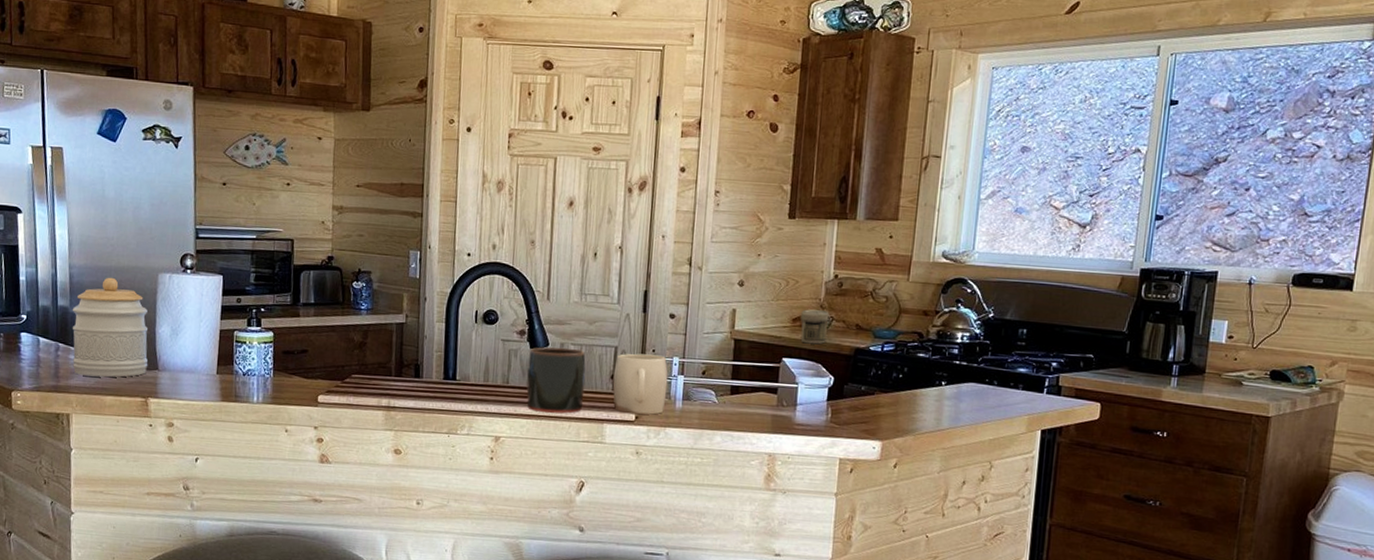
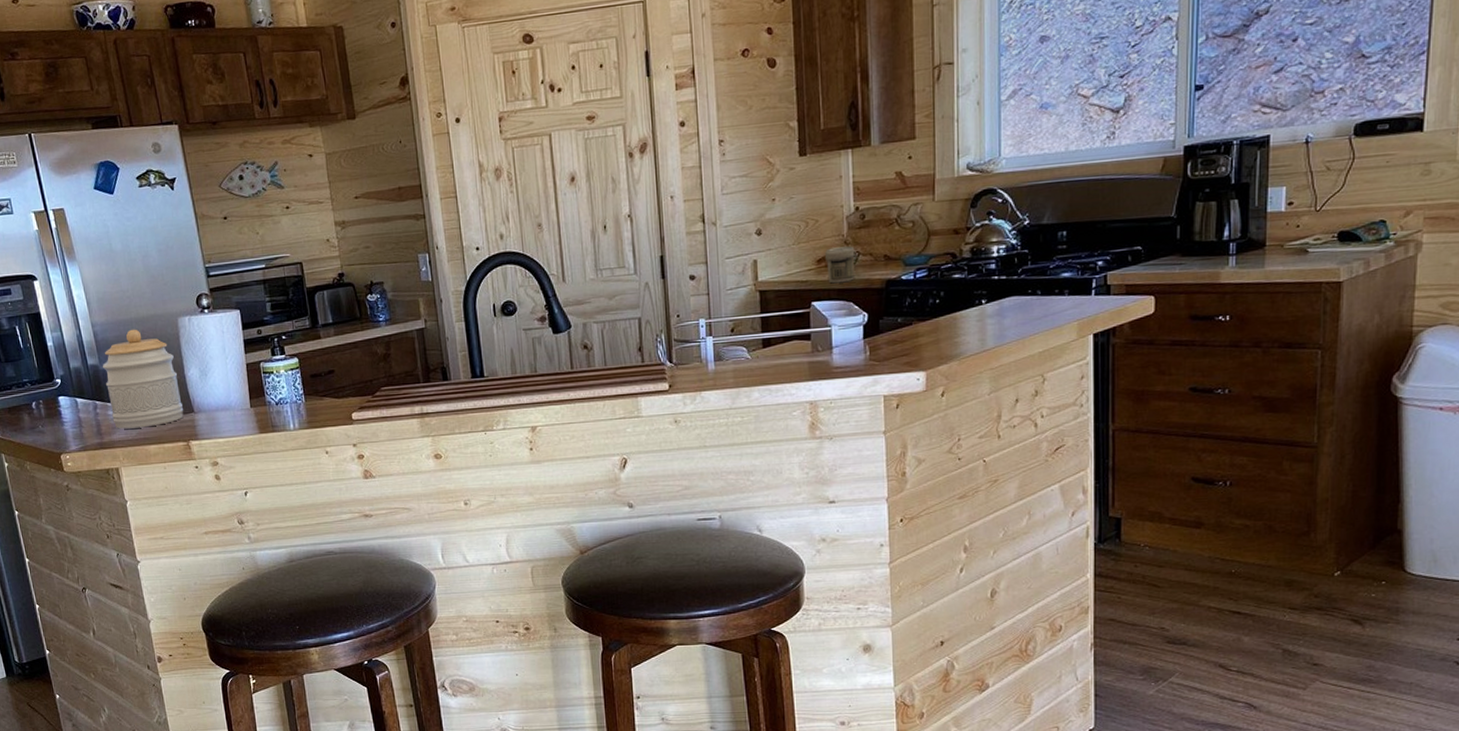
mug: present [526,347,586,414] -> none [552,326,614,396]
mug: present [612,353,668,415] -> none [640,319,698,384]

